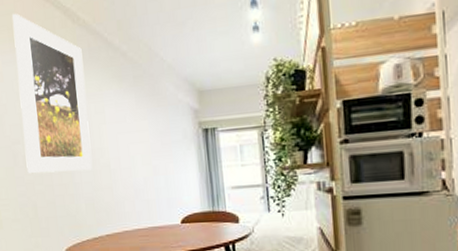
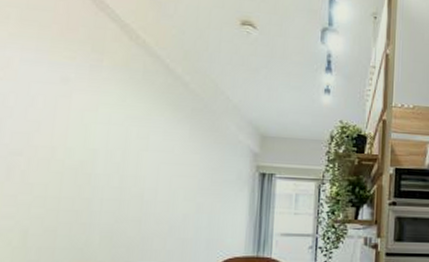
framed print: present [12,13,92,174] -> none [24,11,135,199]

